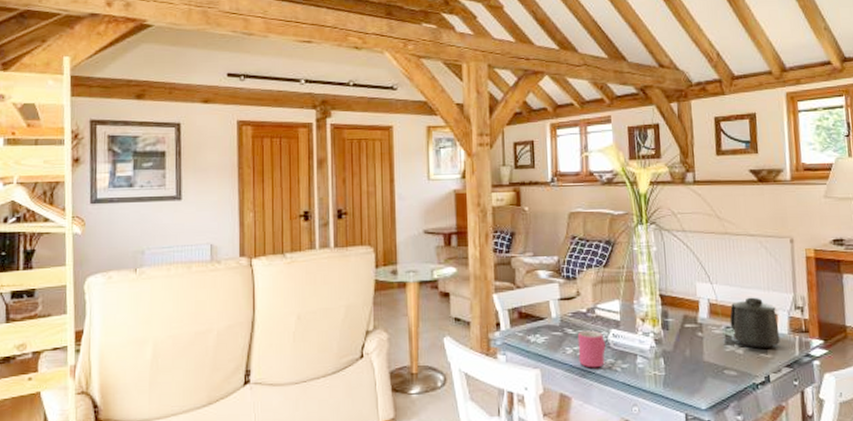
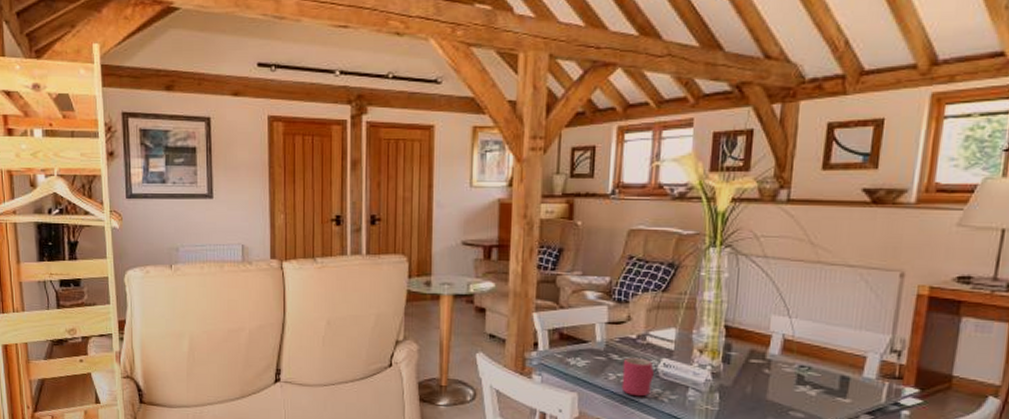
mug: present [729,297,780,349] -> none [805,335,866,392]

